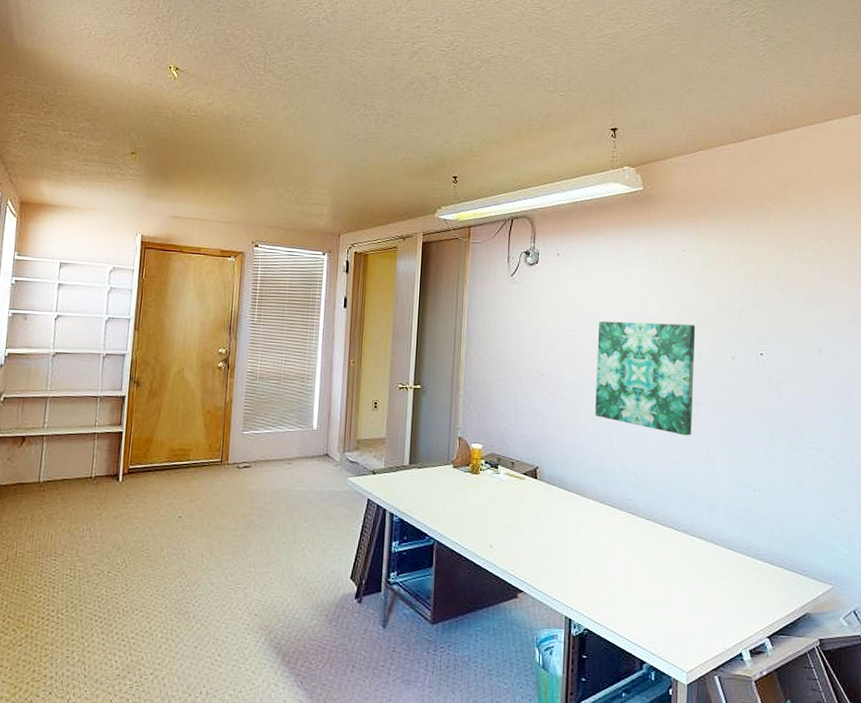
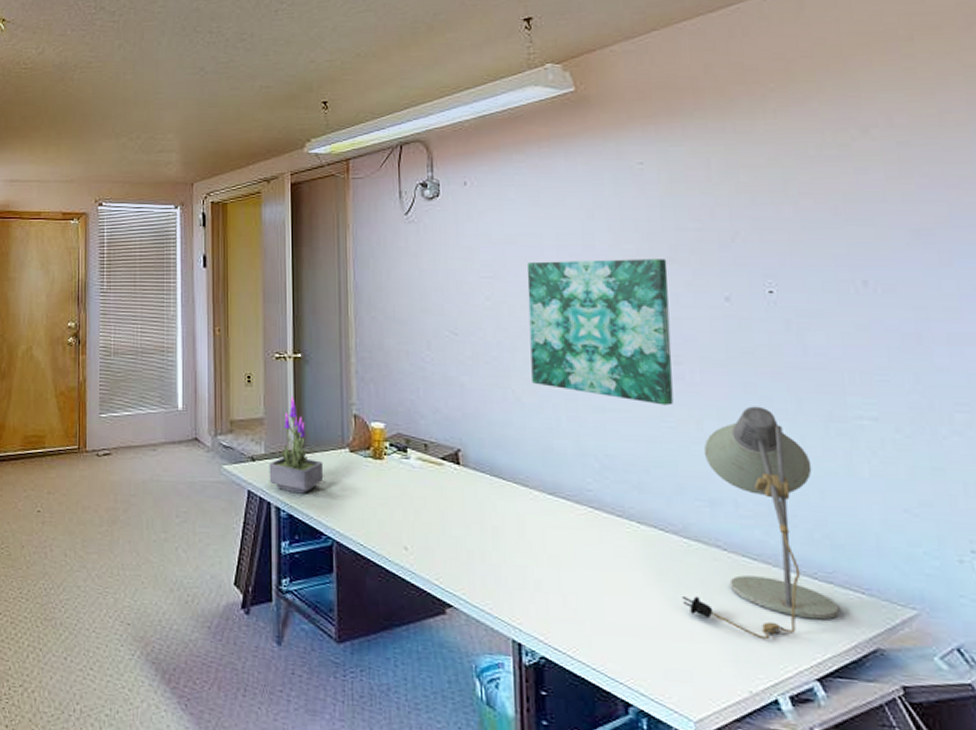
potted plant: none [386,420,432,502] -> present [269,396,324,494]
desk lamp: none [685,438,786,610] -> present [682,406,840,640]

